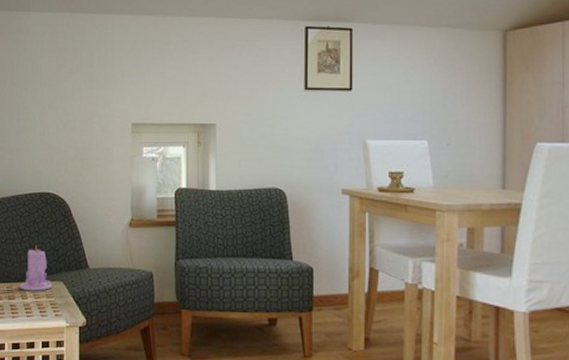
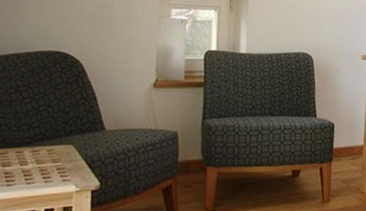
candle: present [19,245,52,291] -> none [17,107,60,156]

